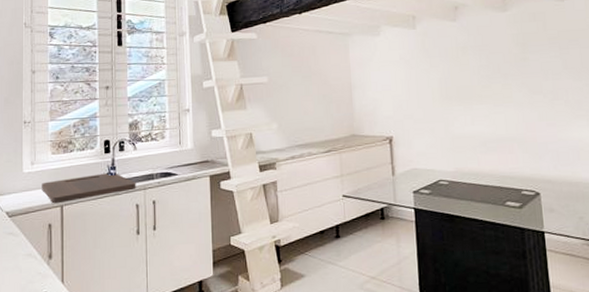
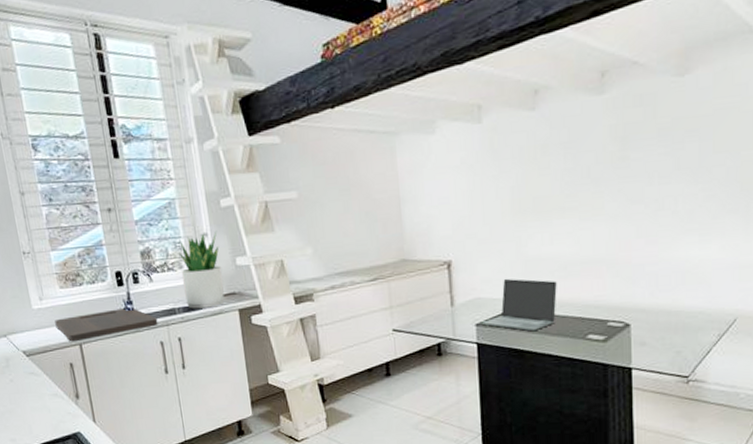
planter: none [162,107,199,175] -> present [178,230,225,309]
laptop: none [417,152,479,199] -> present [481,278,557,332]

